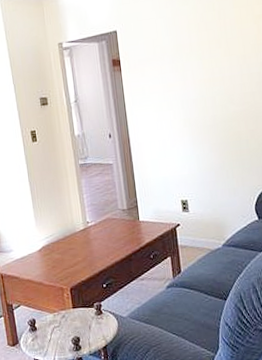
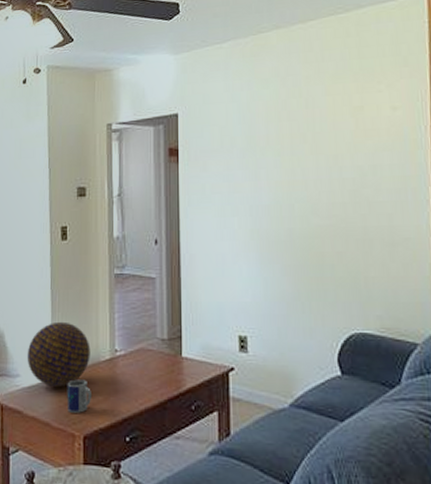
decorative orb: none [16,205,68,256] -> present [27,321,91,388]
mug: none [52,247,73,273] -> present [67,379,91,413]

